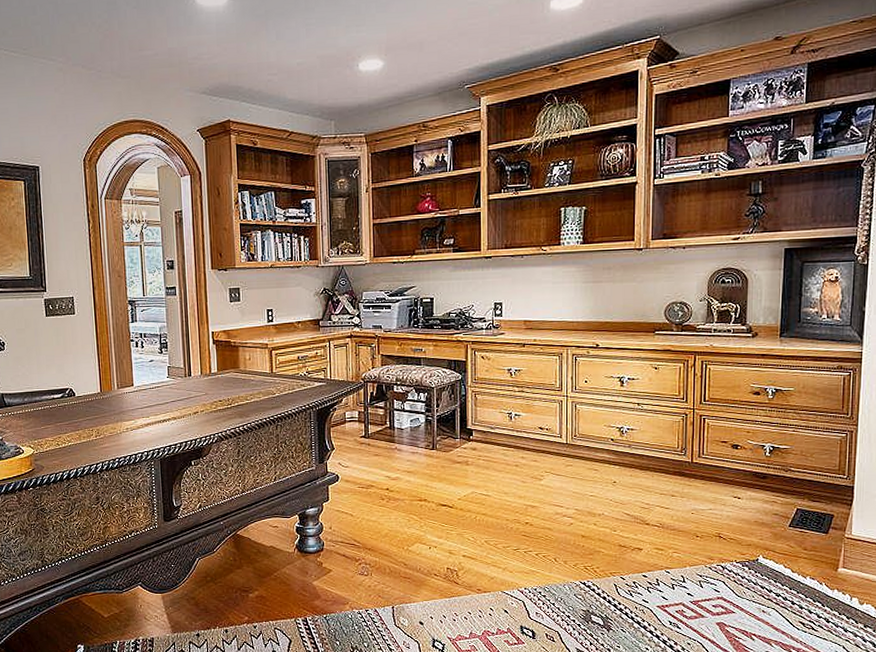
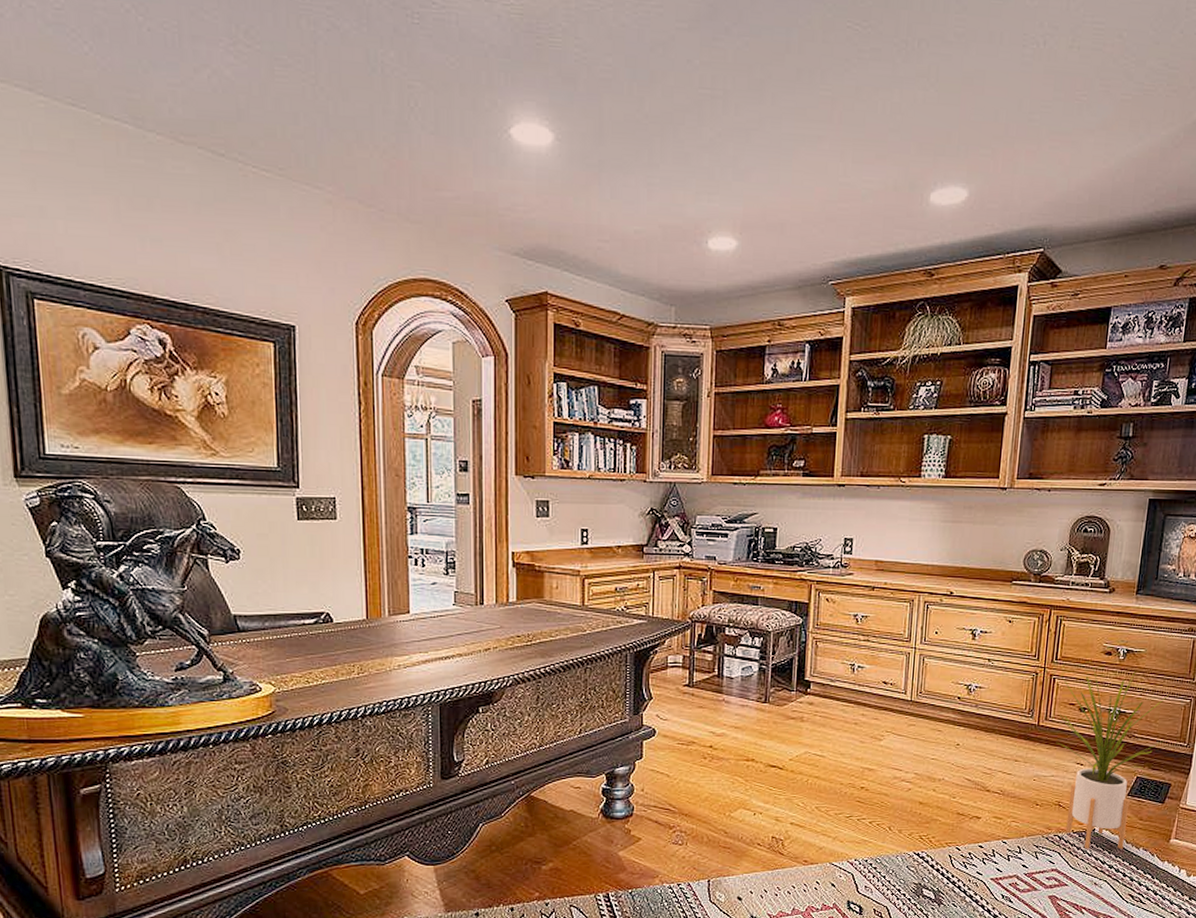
house plant: none [711,406,823,578] -> present [1056,666,1169,849]

